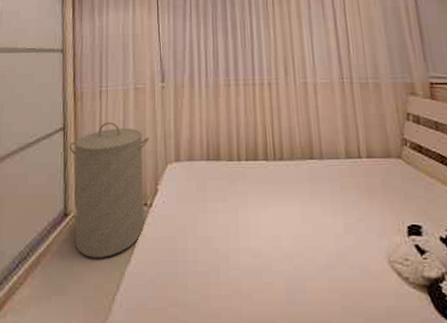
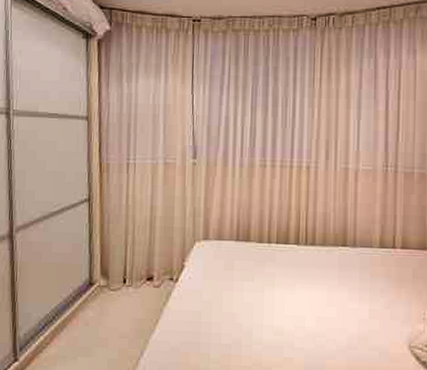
laundry hamper: present [69,122,150,258] -> none [94,196,178,326]

